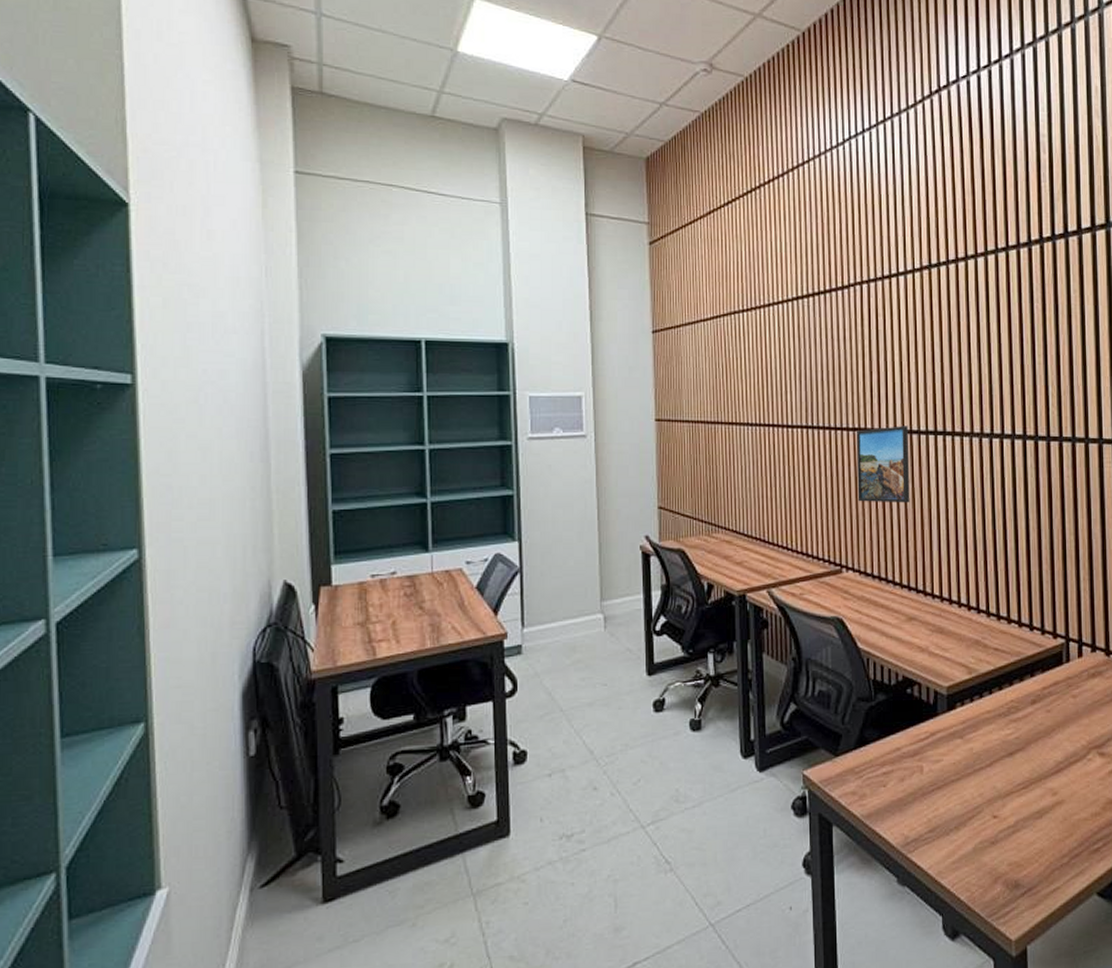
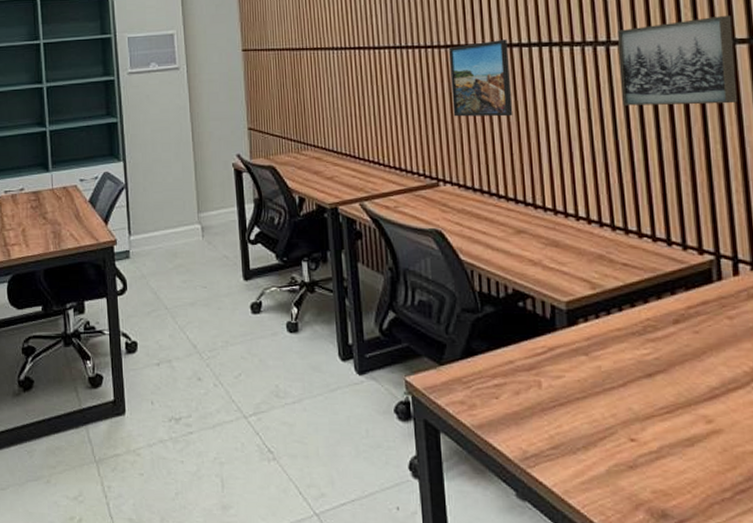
wall art: none [1000,416,1088,498] -> present [618,16,737,106]

